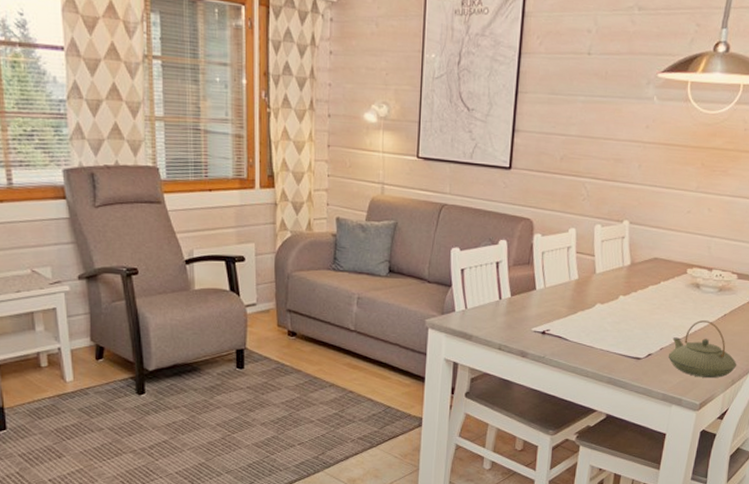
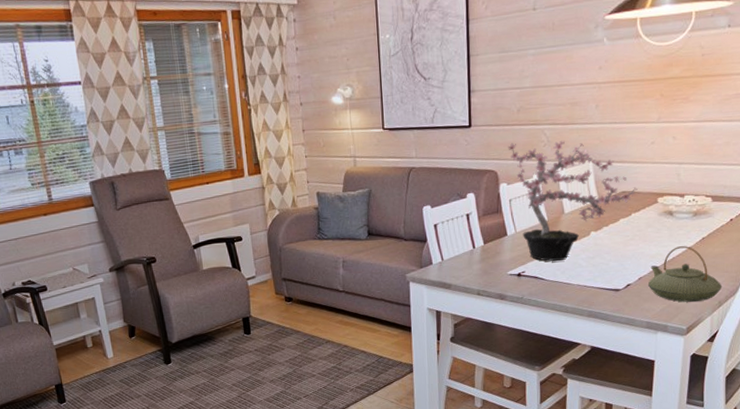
potted plant: none [547,192,669,323] -> present [508,141,638,262]

